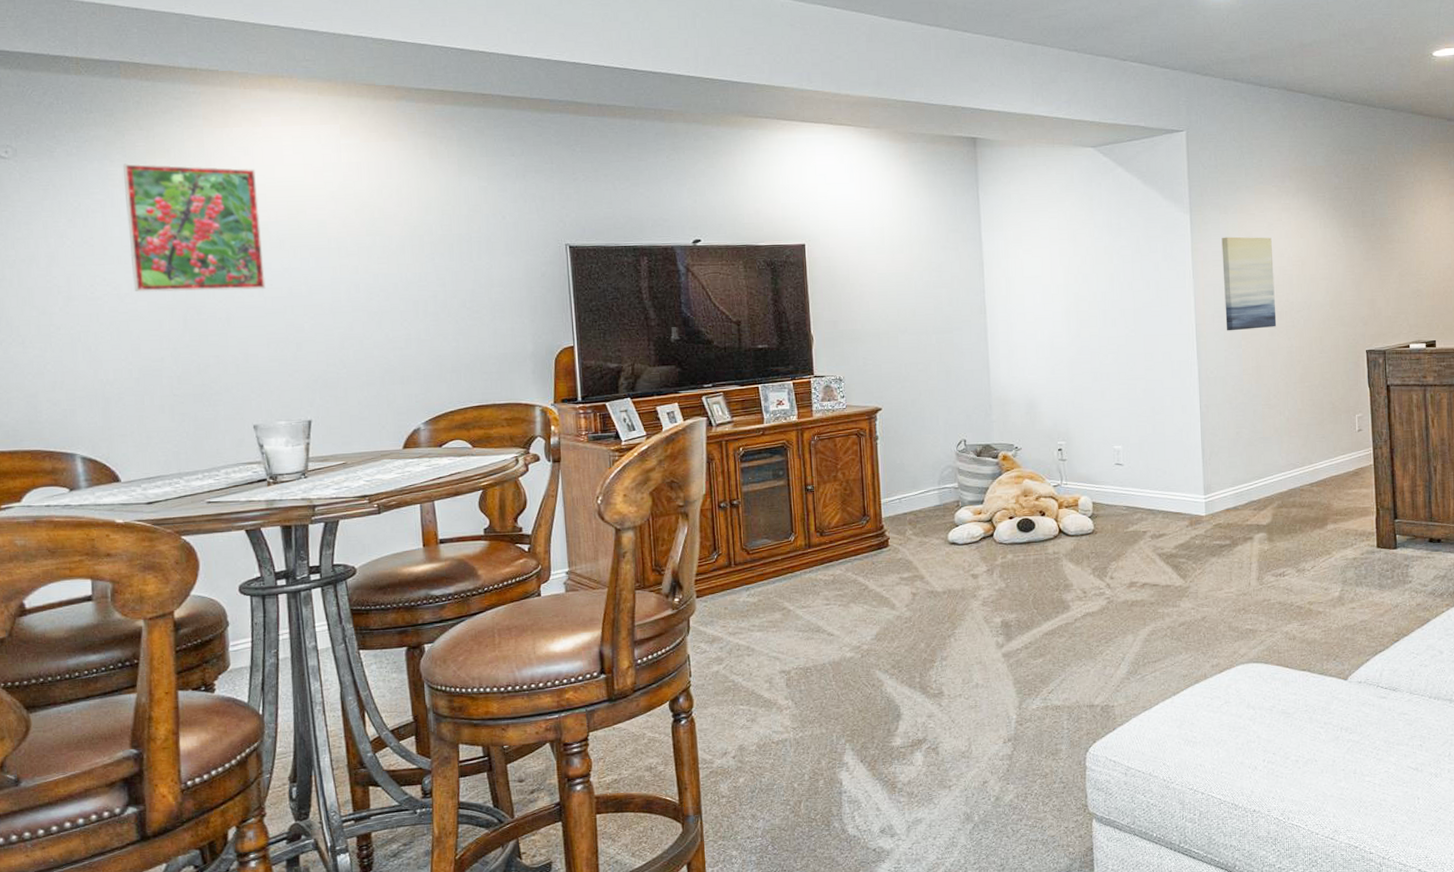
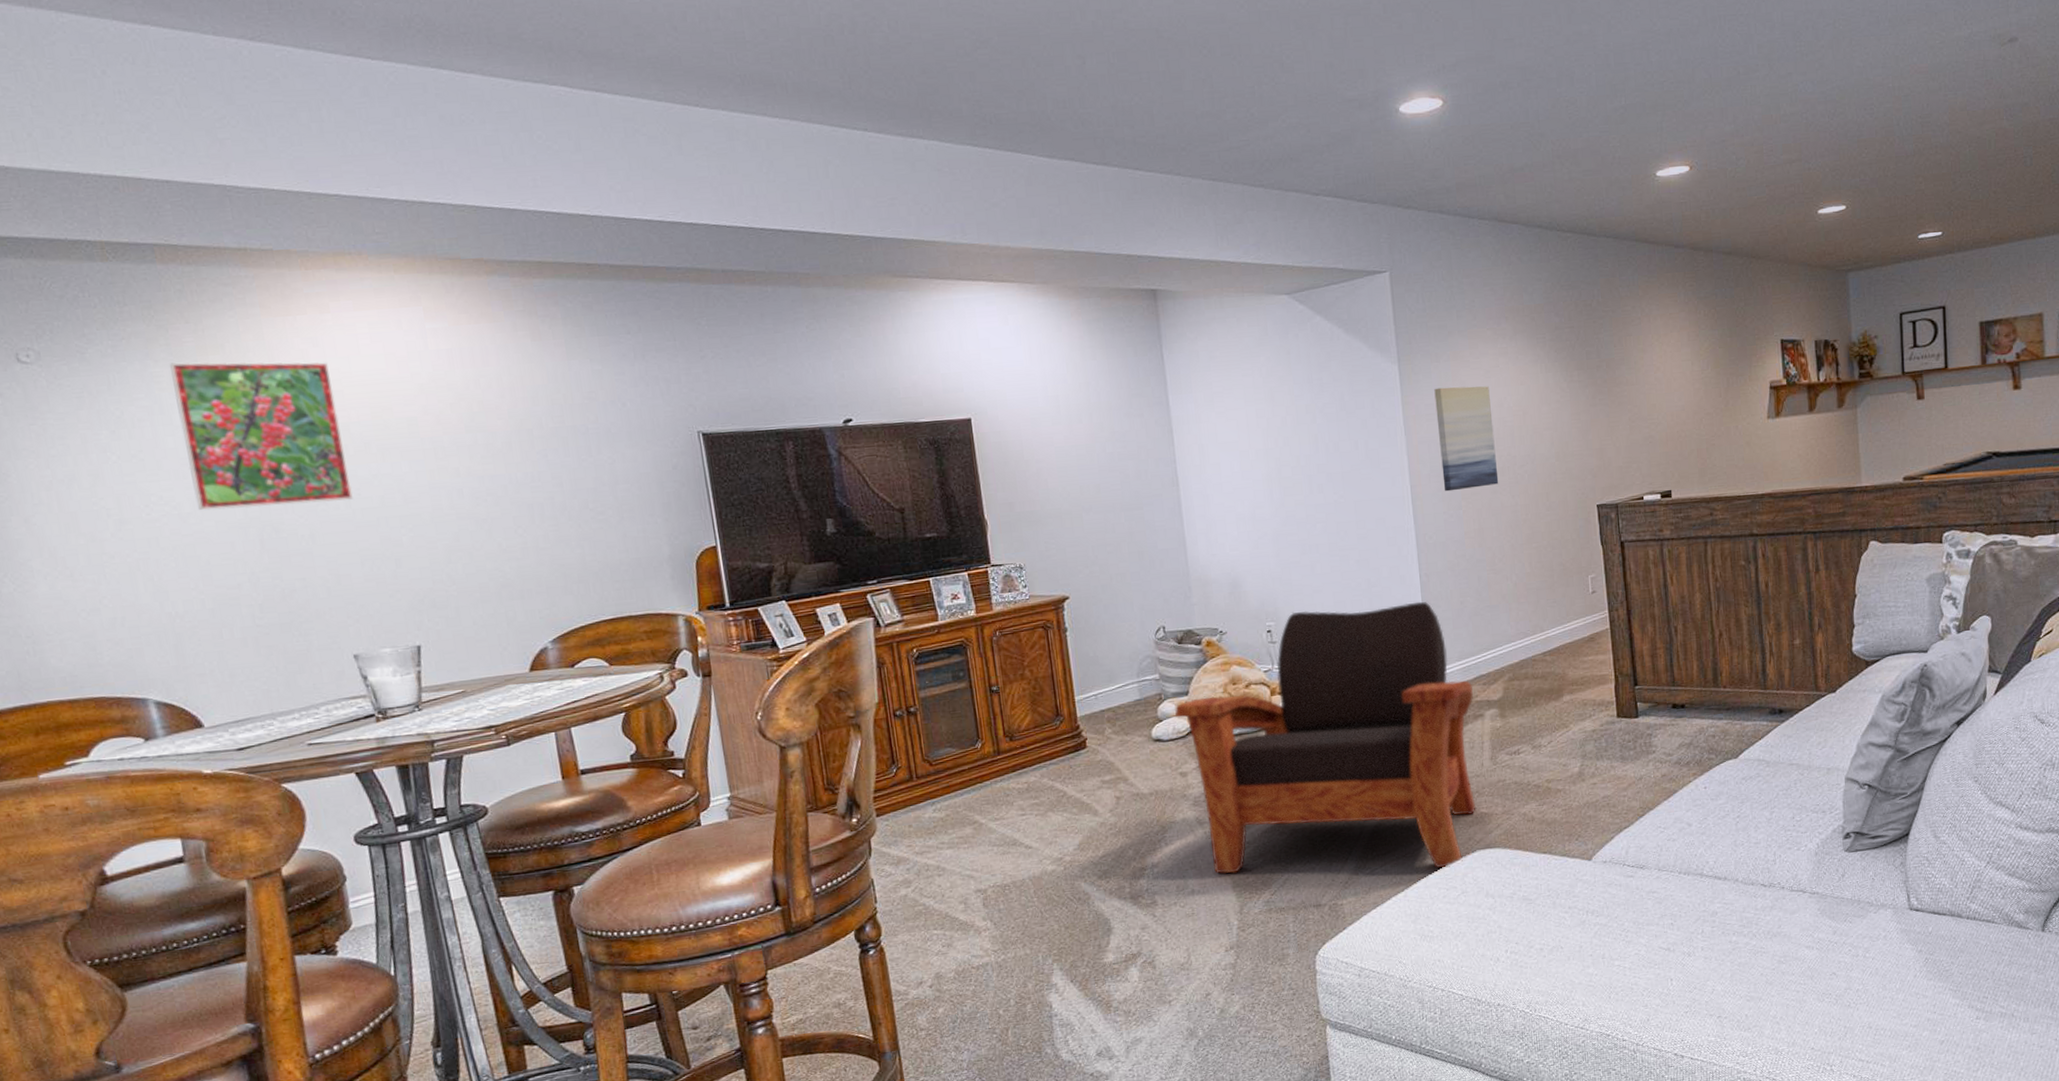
armchair: none [971,430,1245,678] -> present [1175,601,1476,874]

